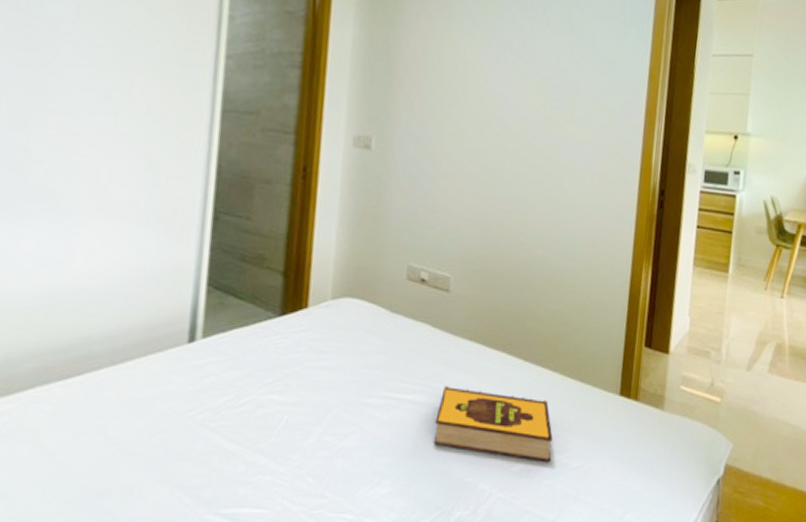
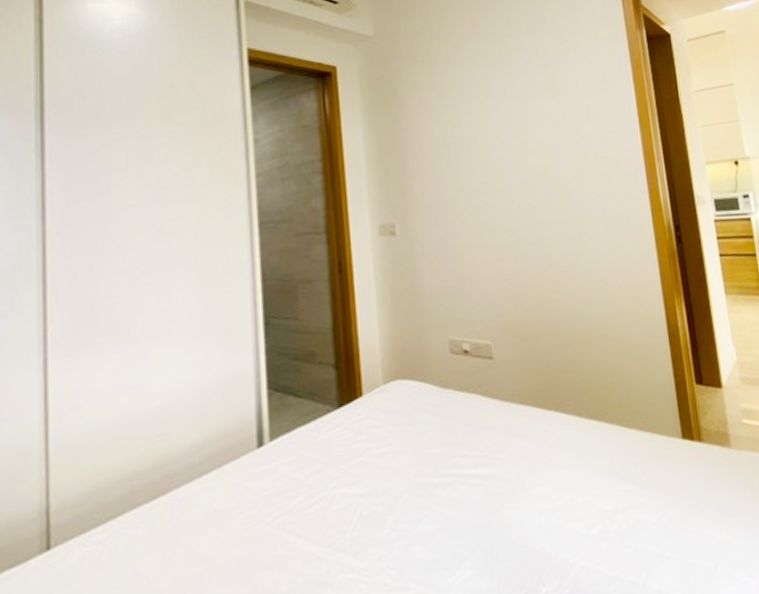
hardback book: present [433,385,553,463] -> none [503,454,628,521]

